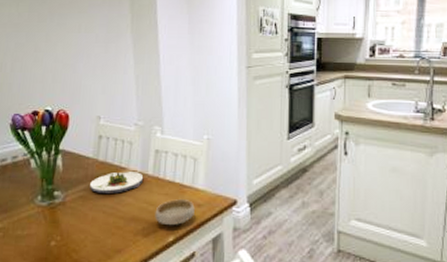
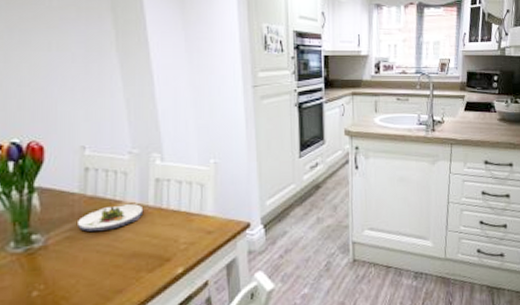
bowl: present [155,199,195,226] -> none [160,228,205,258]

